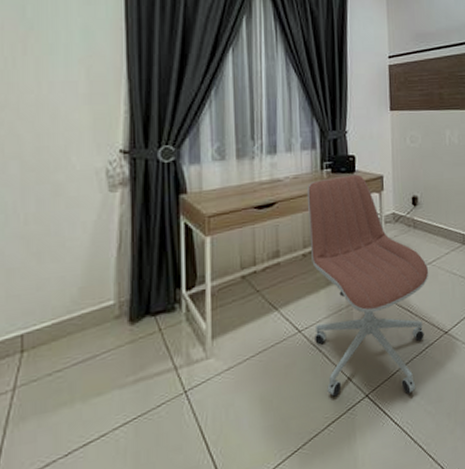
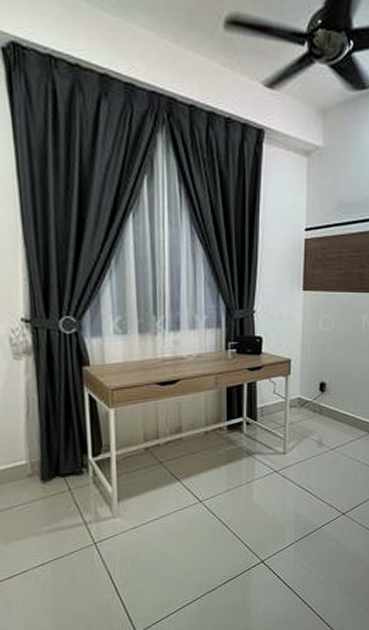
office chair: present [306,174,429,397] -> none [210,356,332,564]

